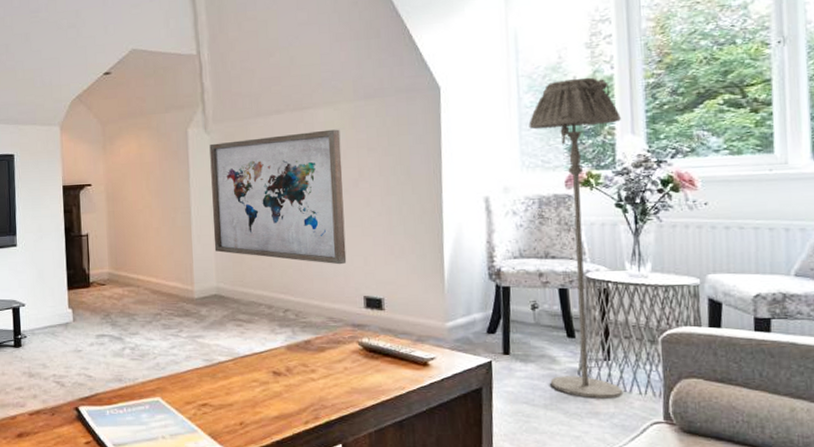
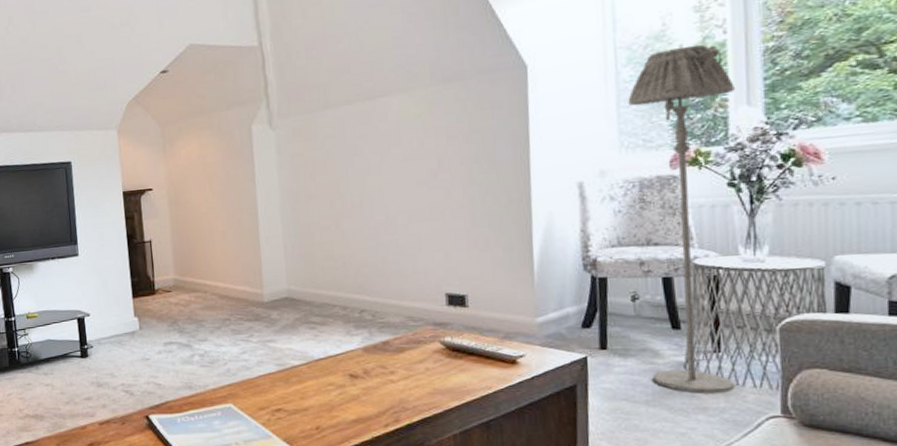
wall art: present [209,129,347,265] -> none [275,117,427,262]

